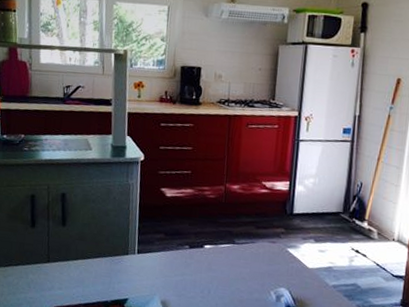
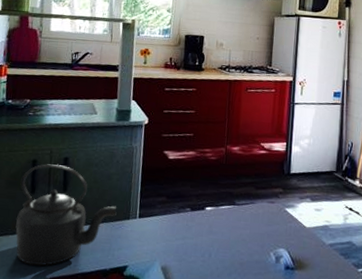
kettle: none [18,199,116,296] -> present [15,164,117,266]

